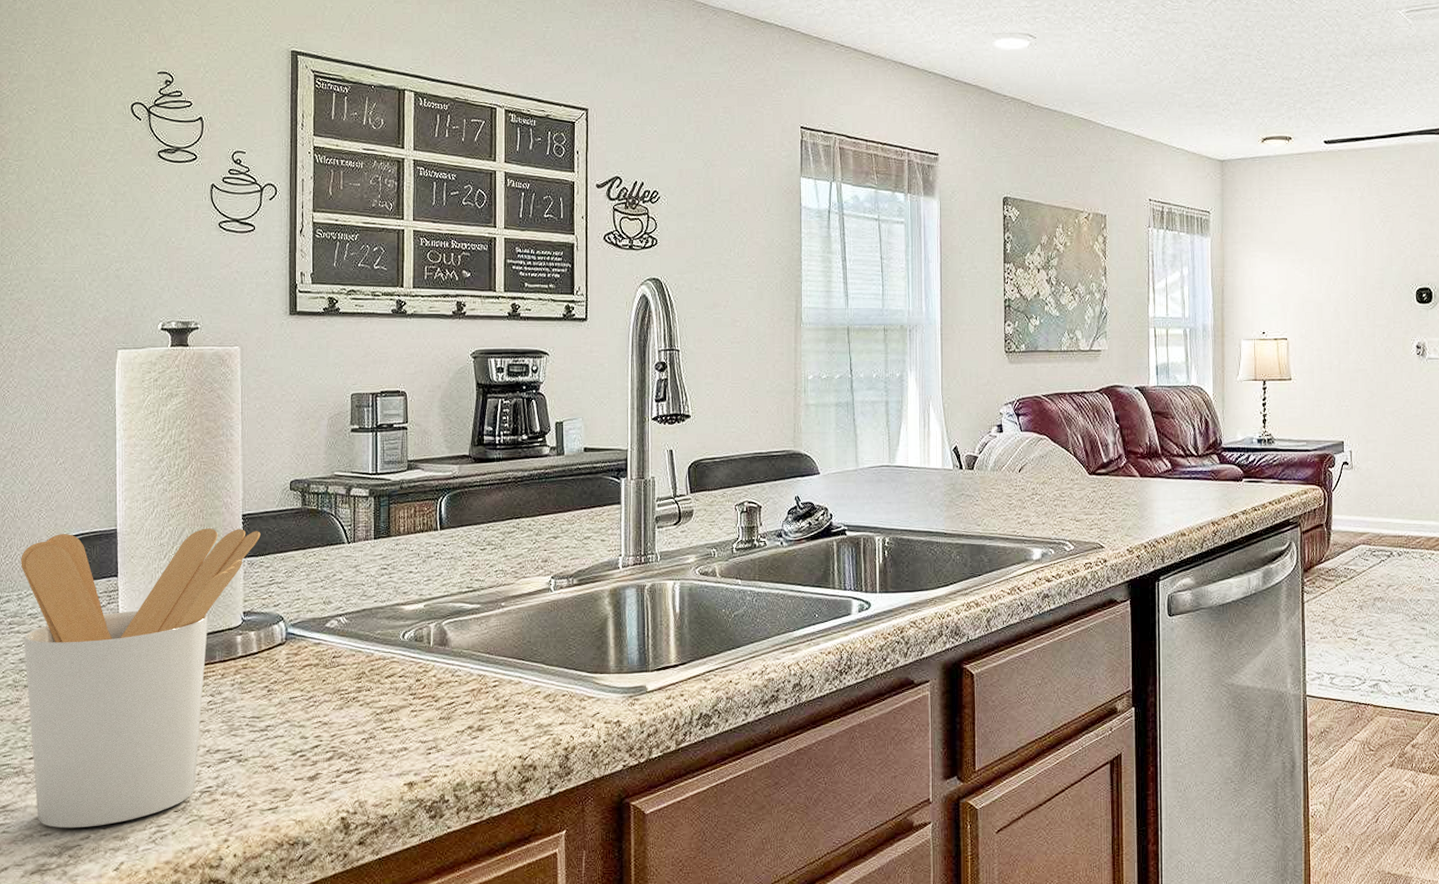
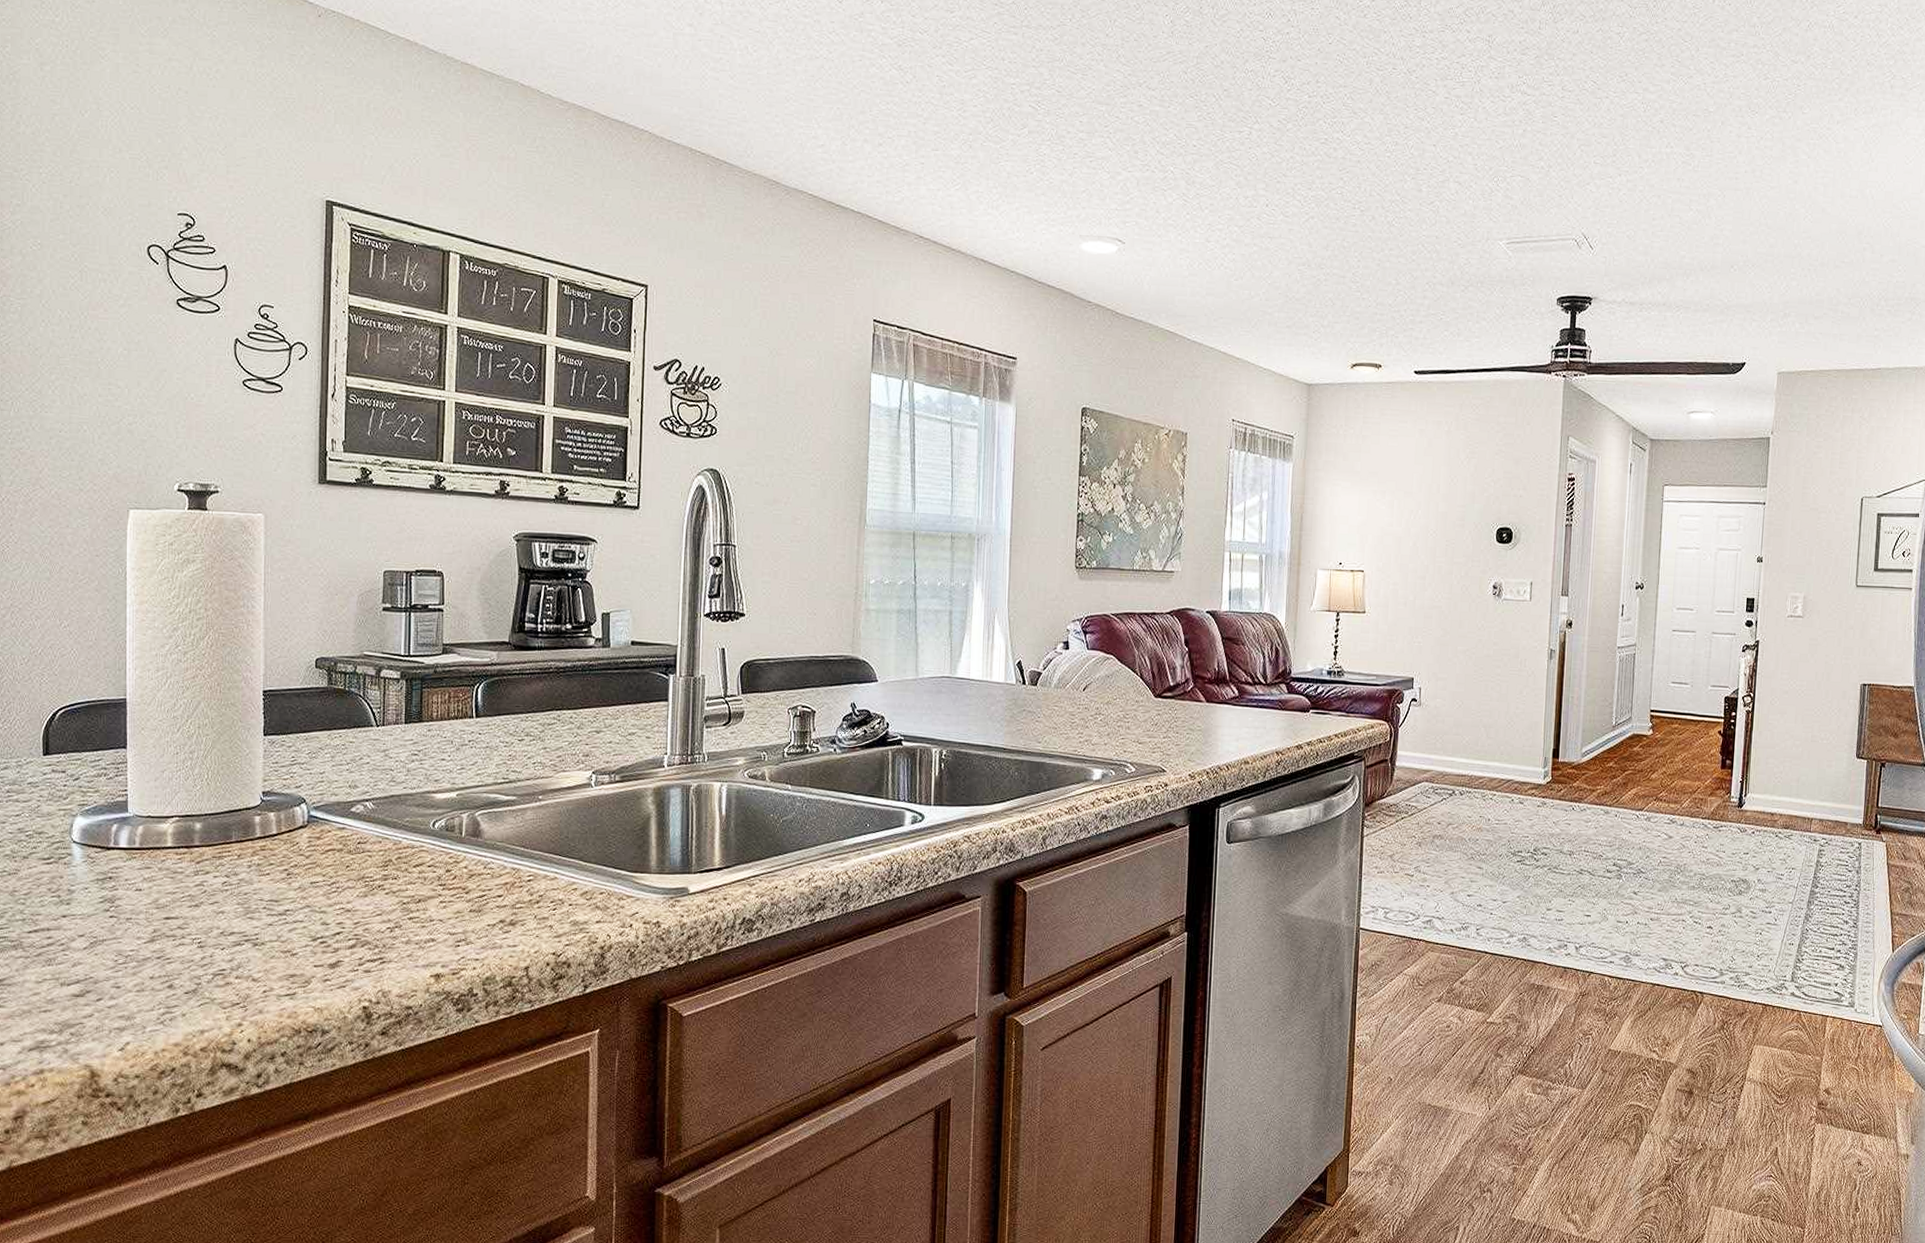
utensil holder: present [21,528,261,829] -> none [20,700,283,1006]

